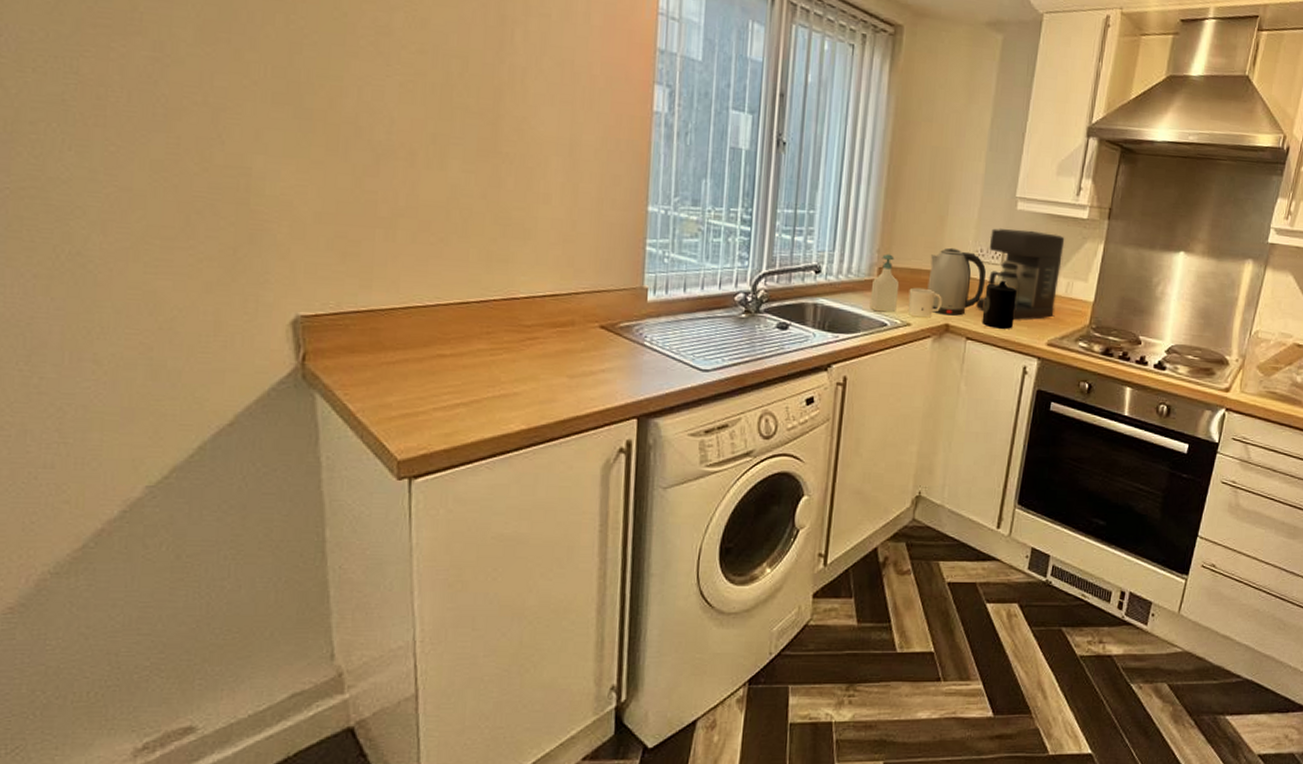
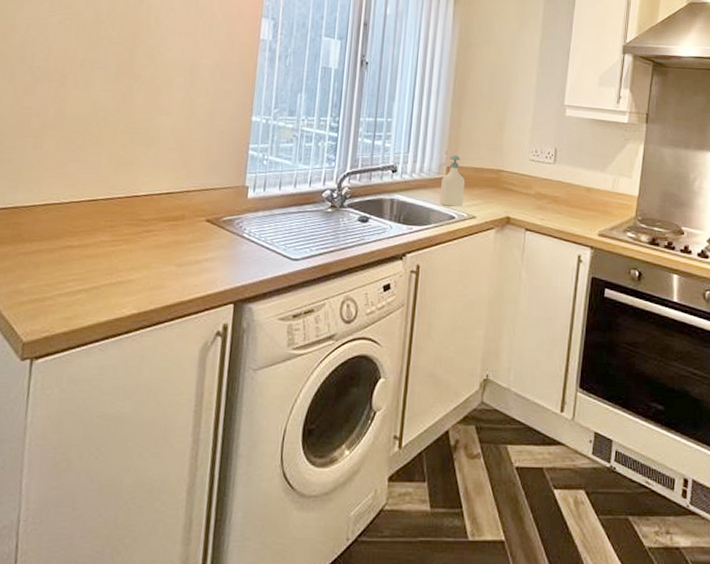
mug: present [907,287,942,318] -> none [473,184,503,211]
kettle: present [927,247,986,316] -> none [490,149,541,209]
coffee maker: present [976,228,1065,320] -> none [533,132,609,213]
canister: present [982,280,1018,329] -> none [539,177,570,221]

